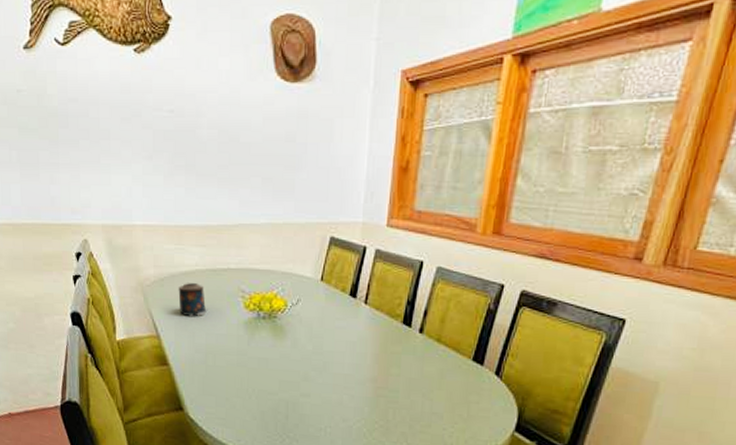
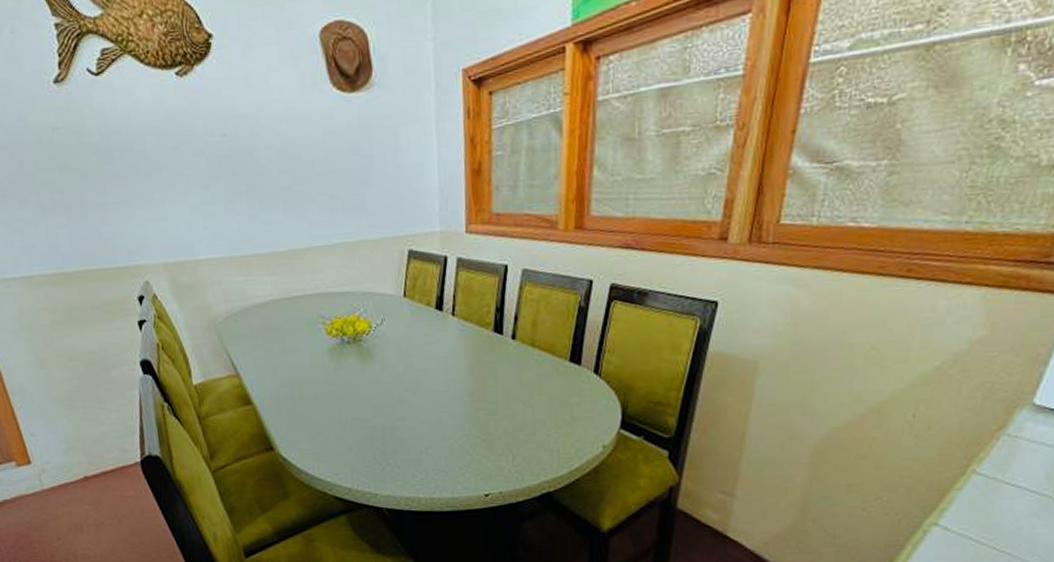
candle: present [178,283,208,316] -> none [253,314,288,350]

